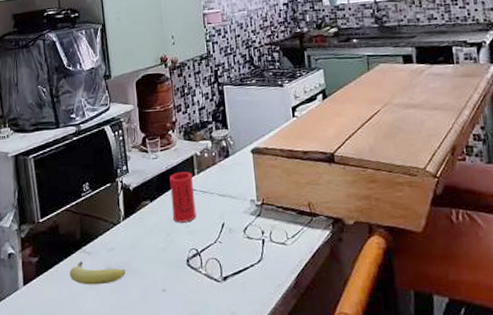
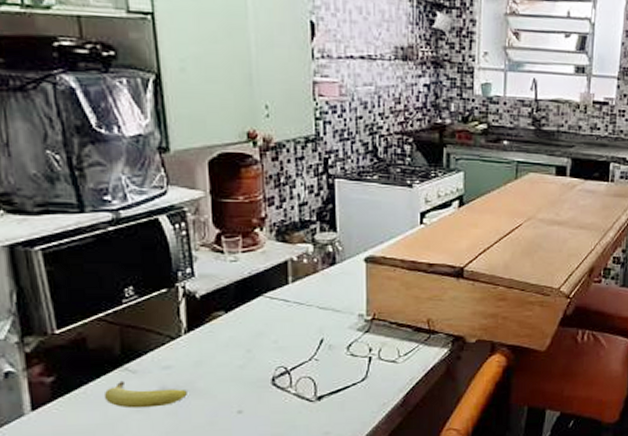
cup: present [169,171,196,223] -> none [253,278,287,338]

